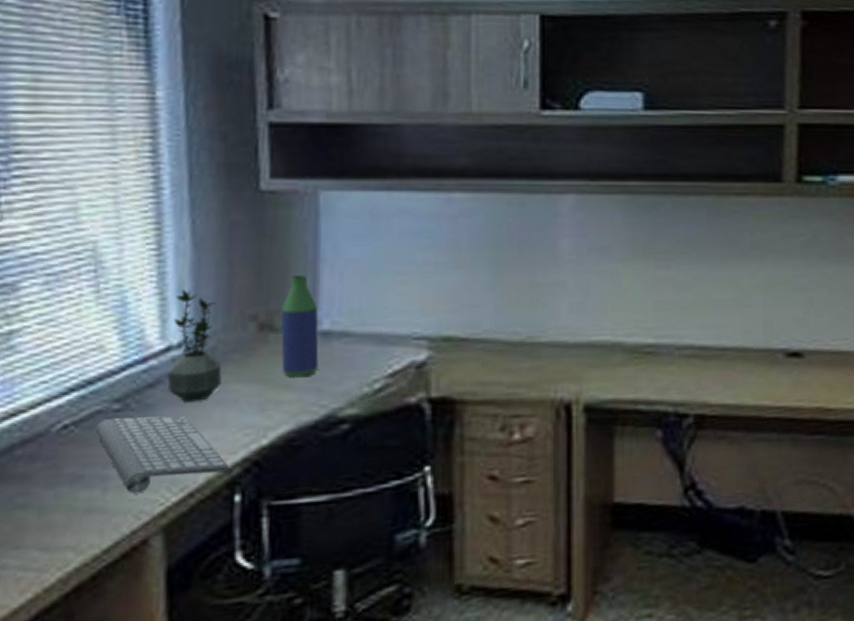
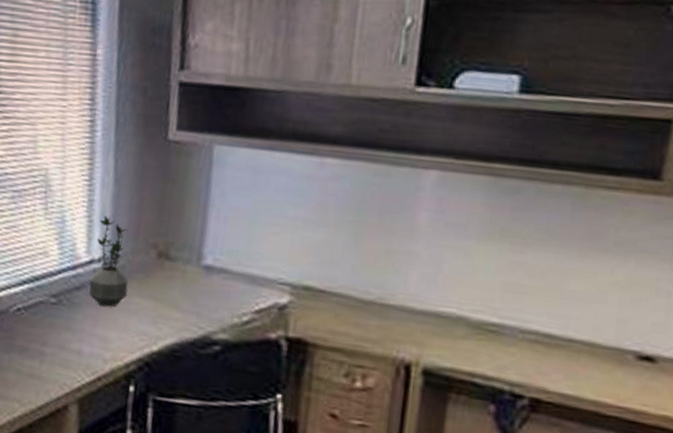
computer keyboard: present [95,415,229,494] -> none [38,308,128,370]
bottle: present [281,275,319,378] -> none [172,215,204,302]

